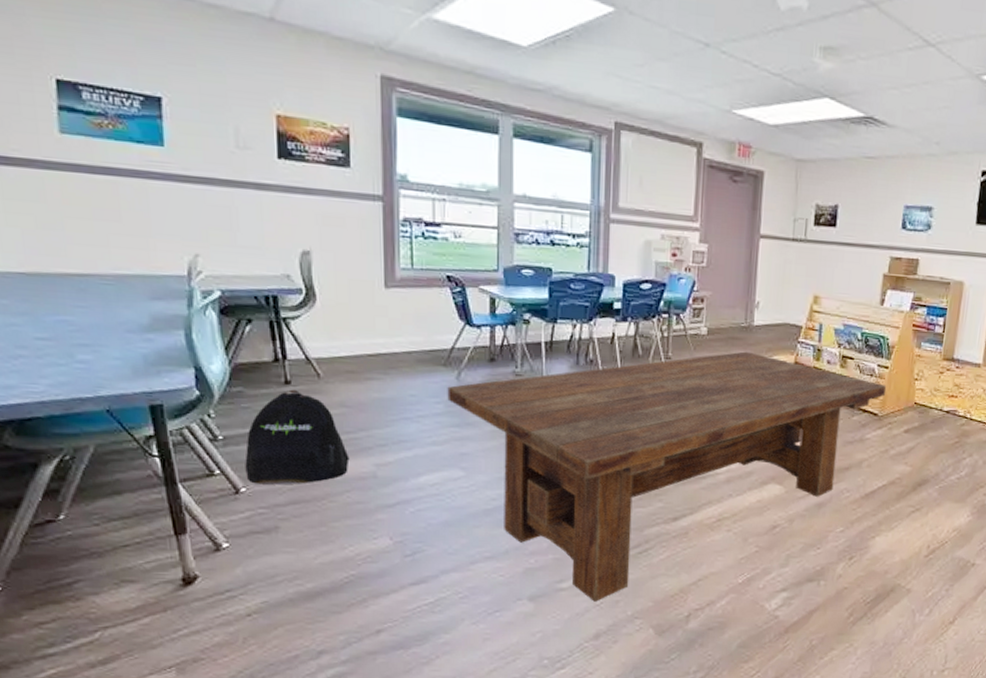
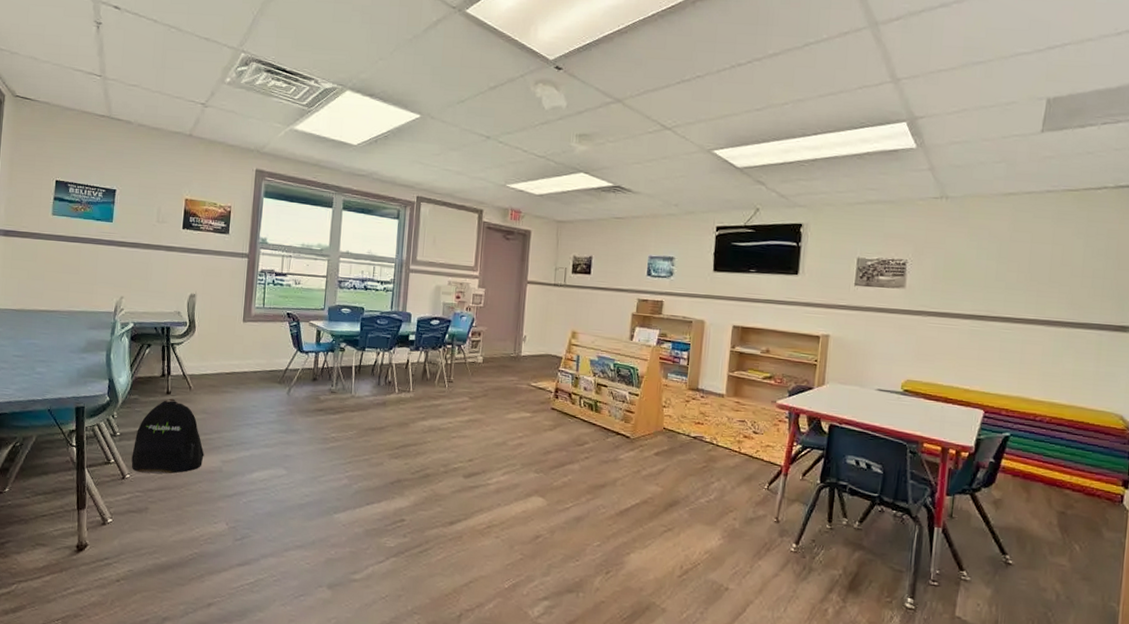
dining table: present [447,351,887,602] -> none [279,377,638,595]

